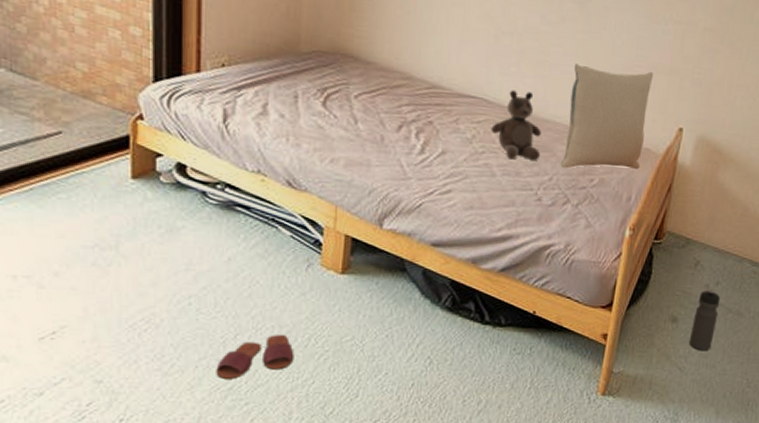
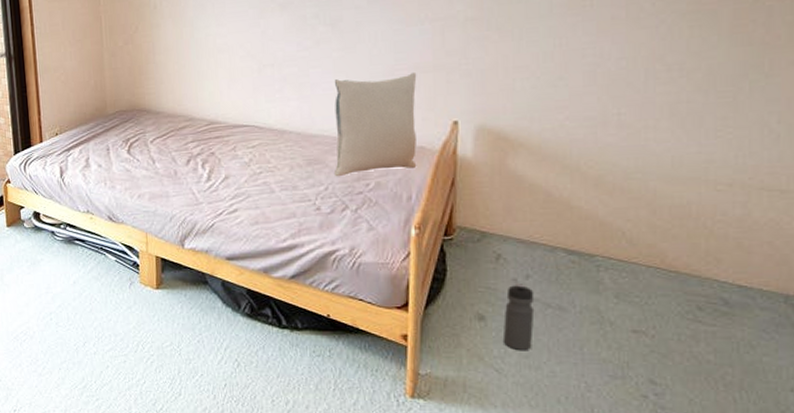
slippers: present [216,334,294,379] -> none [73,341,128,379]
stuffed animal: present [490,90,542,160] -> none [265,112,313,176]

